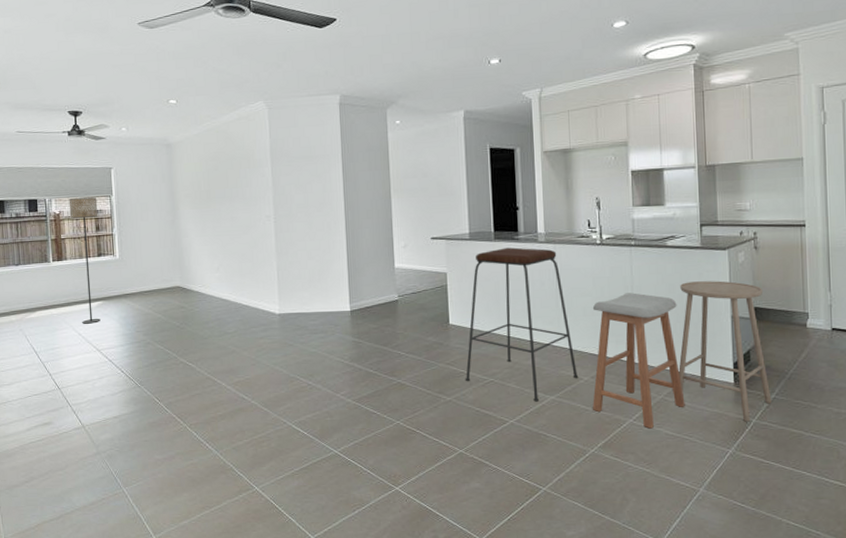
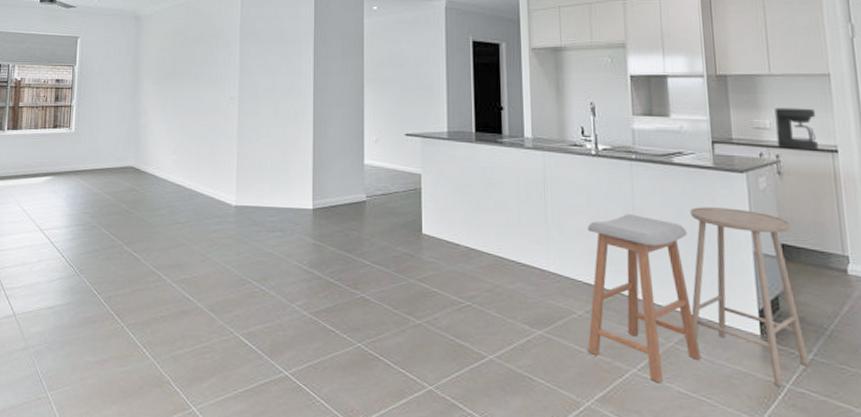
floor lamp: present [69,197,101,324] -> none [28,66,60,200]
bar stool: present [466,247,579,402] -> none [439,151,571,336]
coffee maker: none [754,189,789,227] -> present [774,107,818,150]

